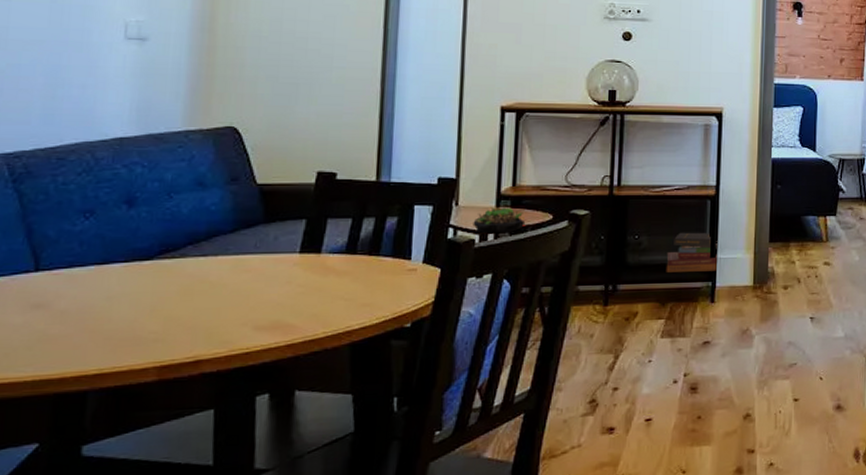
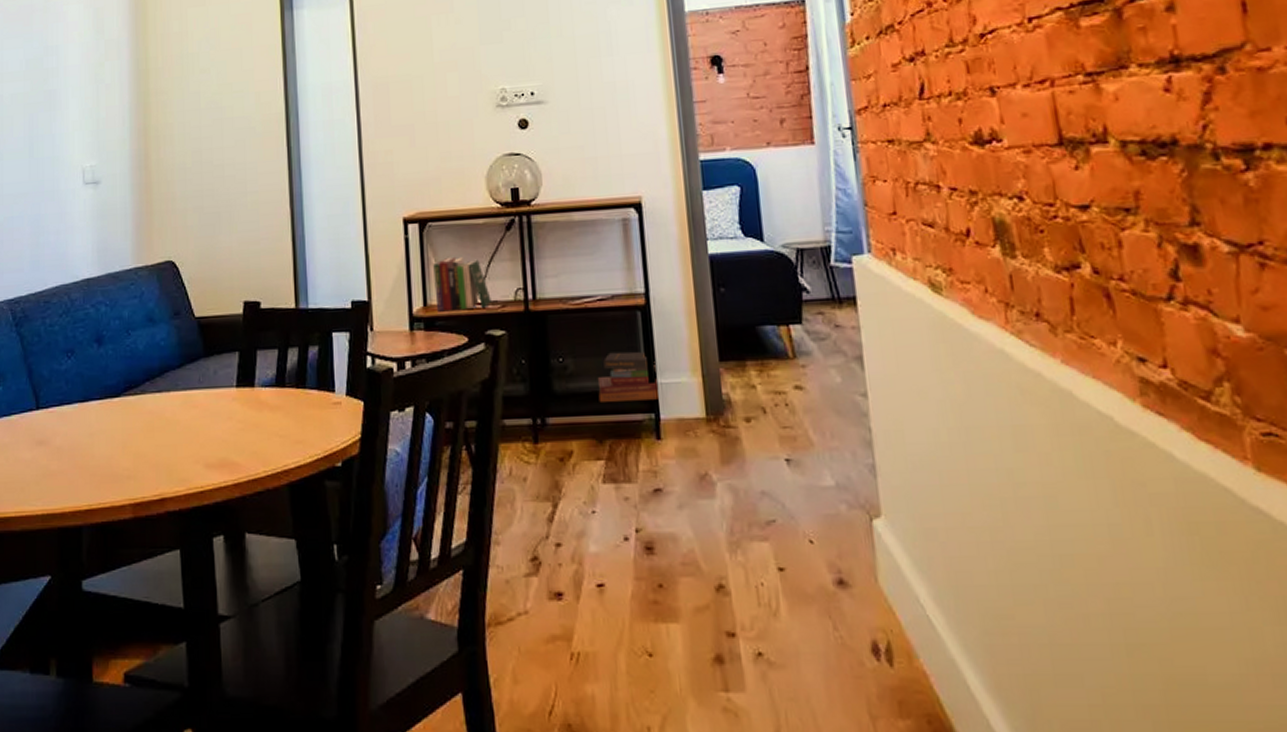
succulent plant: present [473,207,526,233] -> none [389,330,441,360]
books: none [525,144,579,192] -> present [433,256,491,312]

